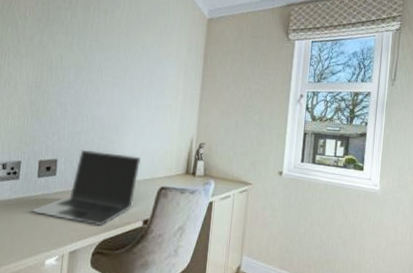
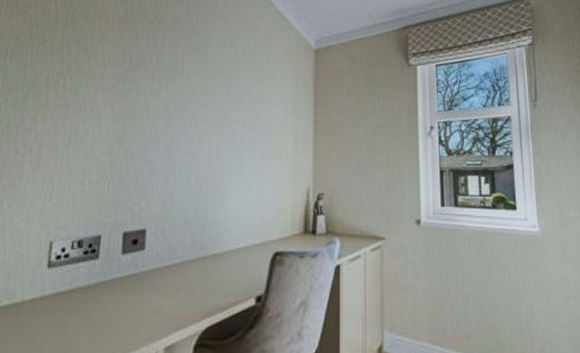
laptop: present [30,149,141,225] -> none [113,214,249,308]

